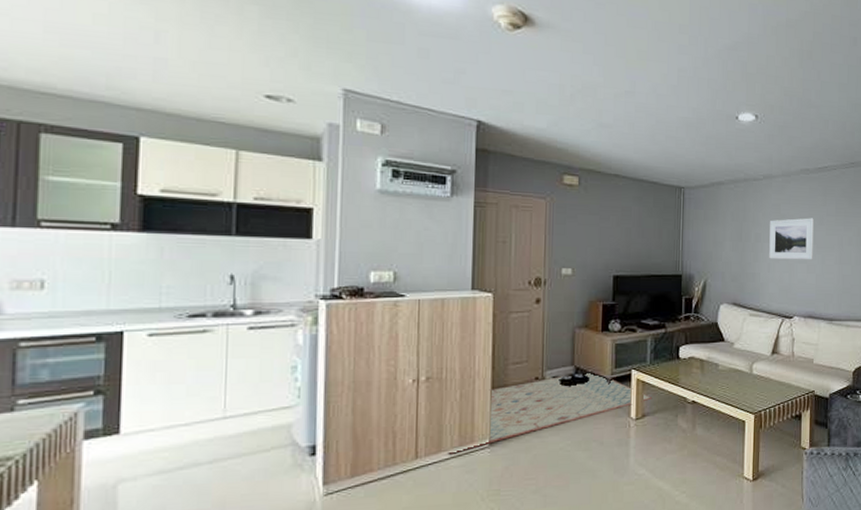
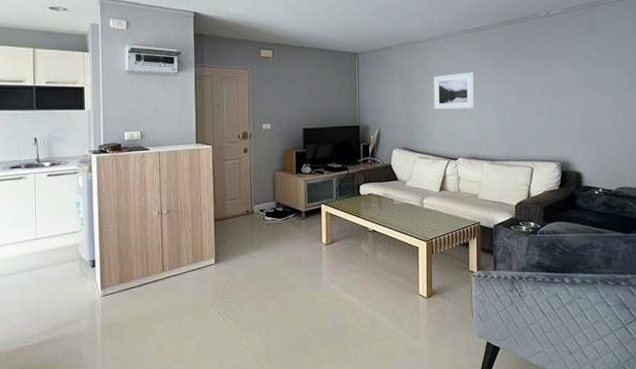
rug: present [449,370,653,454] -> none [186,205,339,269]

